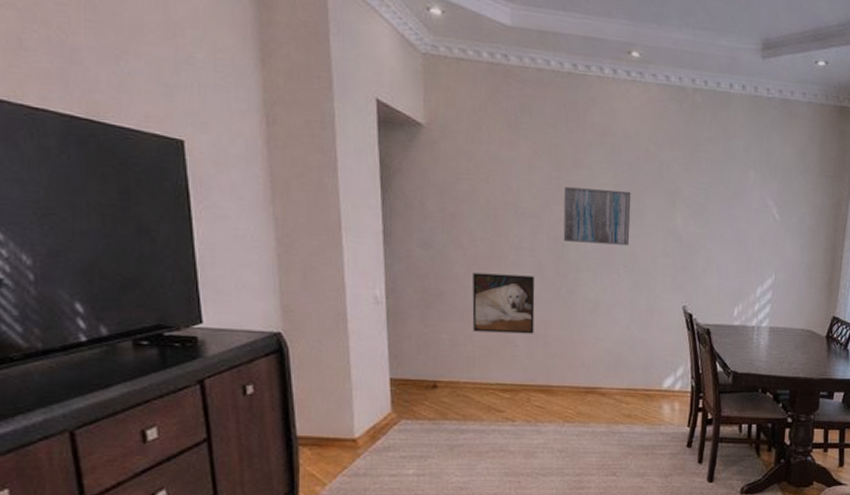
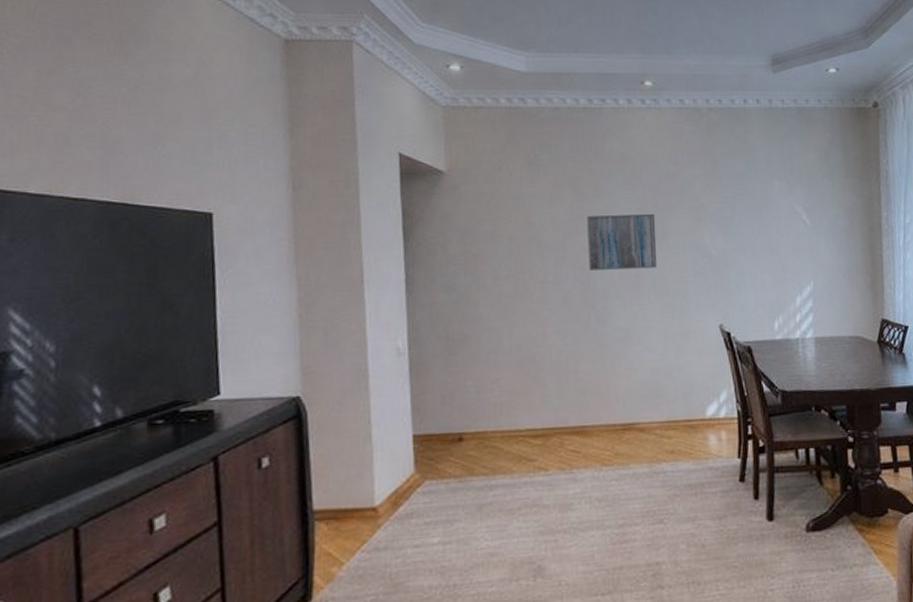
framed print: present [472,272,535,334] -> none [498,310,564,375]

